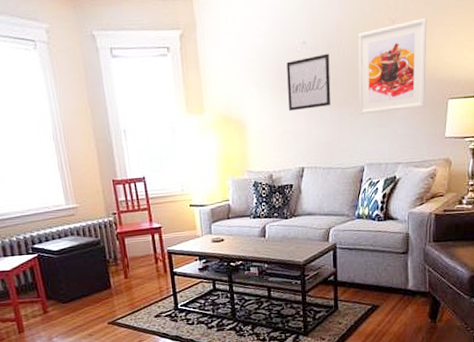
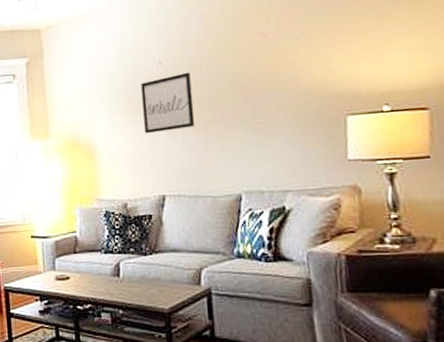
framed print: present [358,18,427,115] -> none [223,30,316,136]

